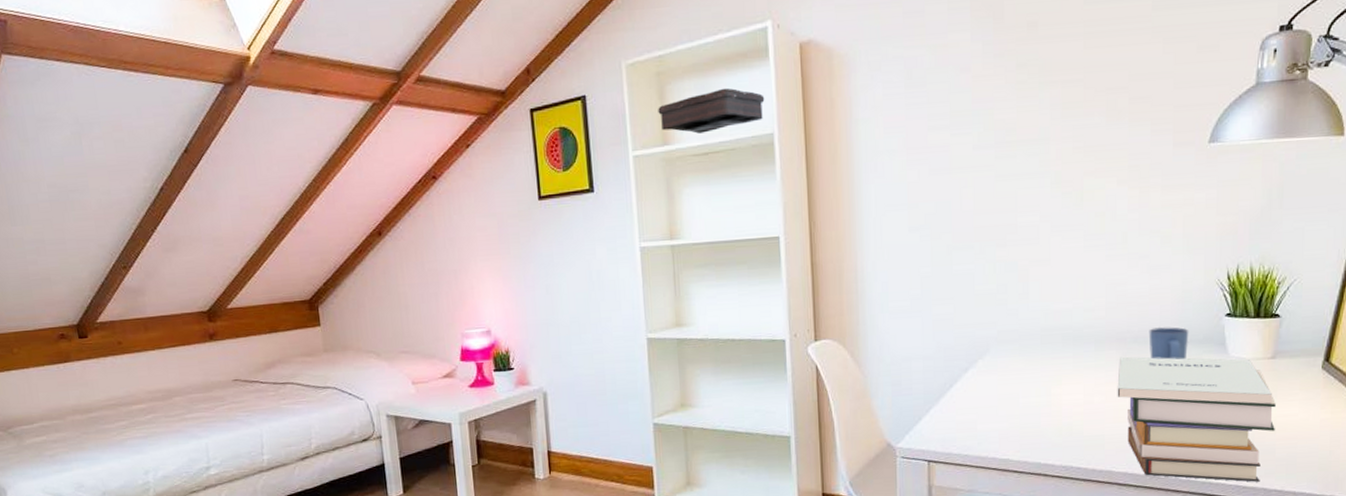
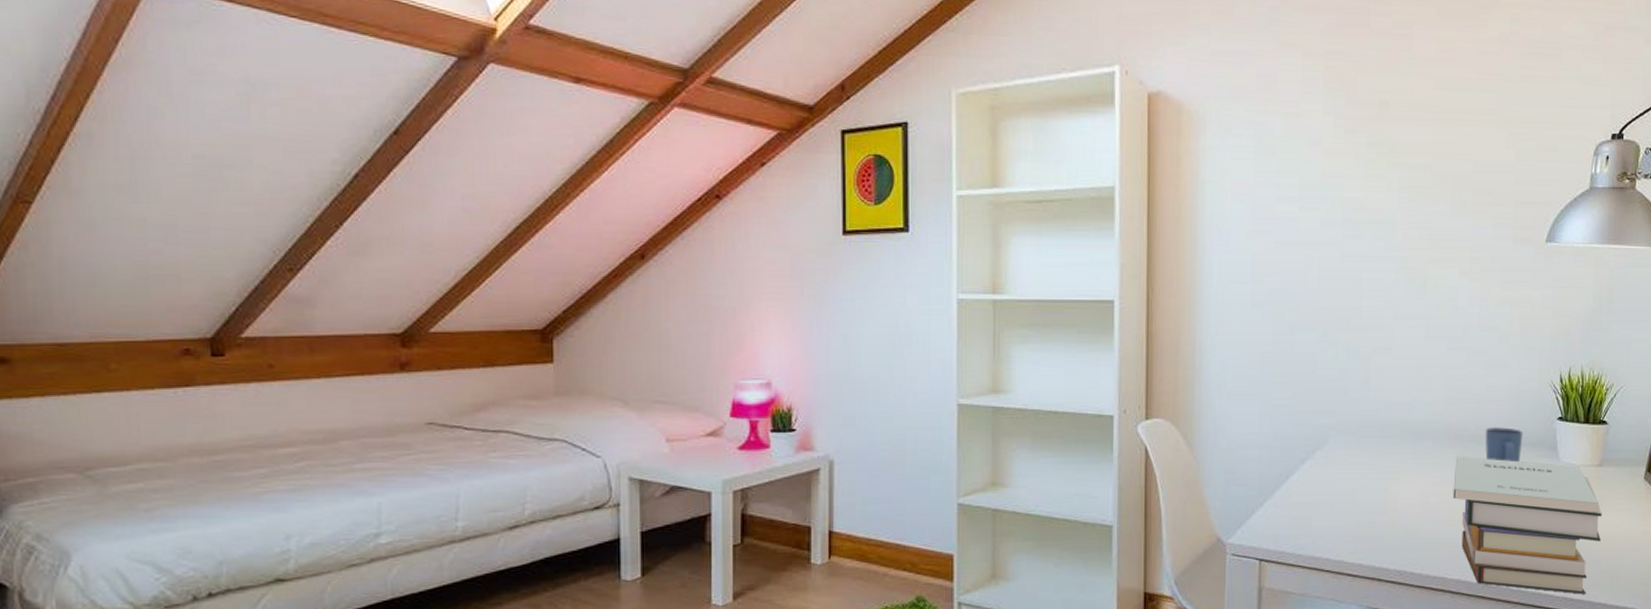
decorative box: present [658,87,765,134] -> none [989,131,1107,179]

